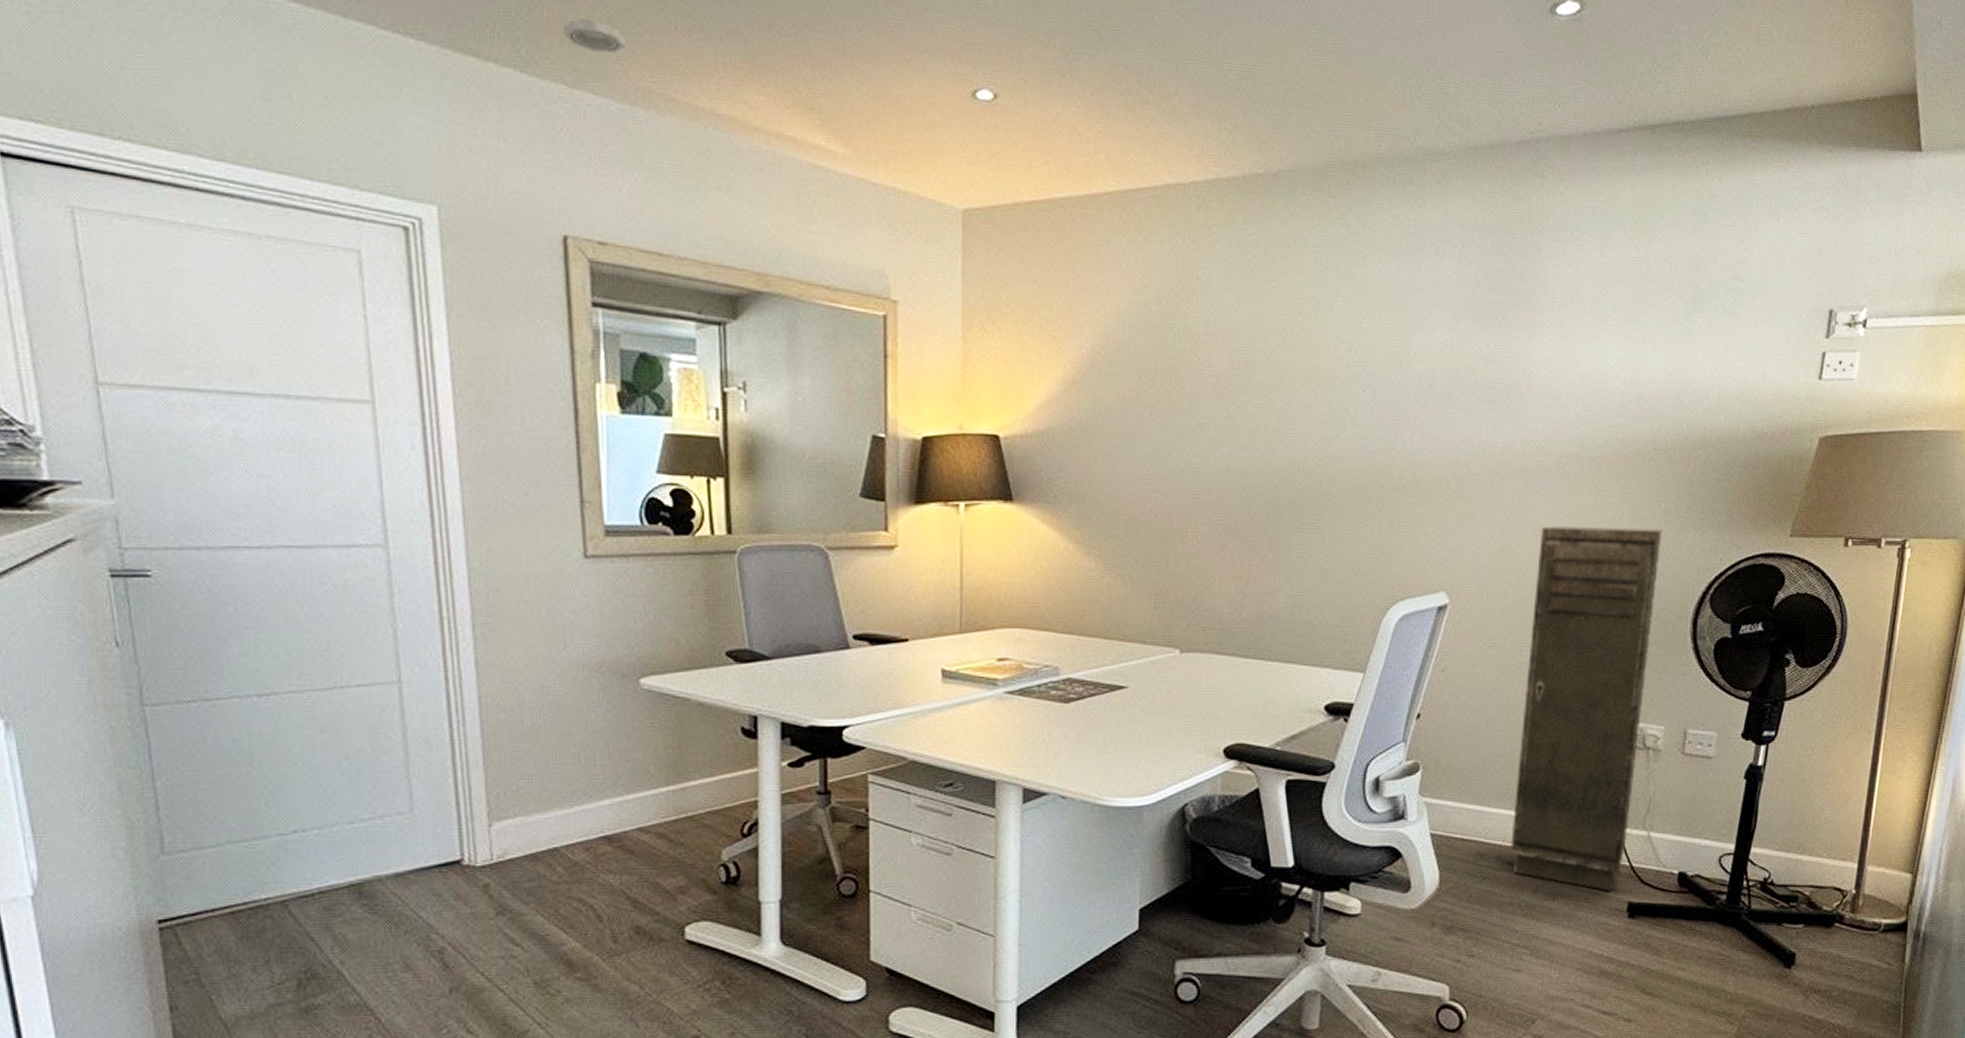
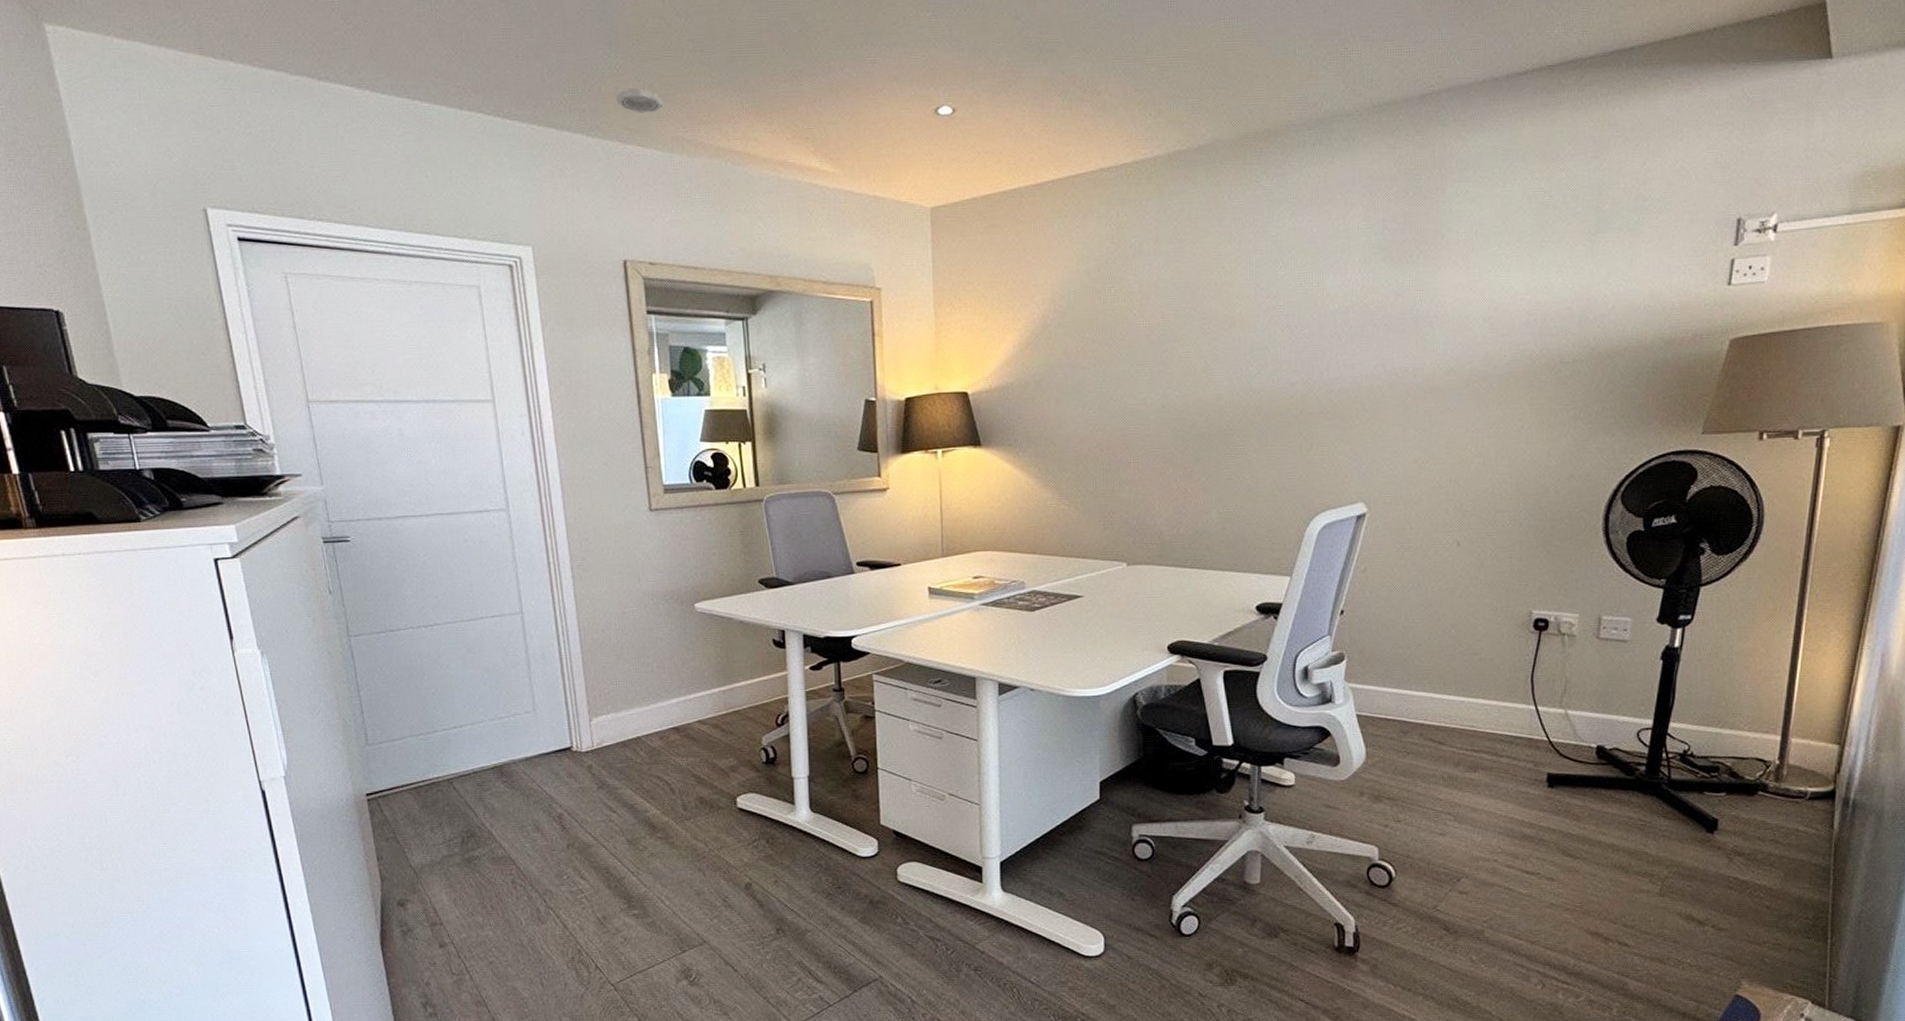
storage cabinet: present [1510,526,1662,892] -> none [1432,435,1572,764]

